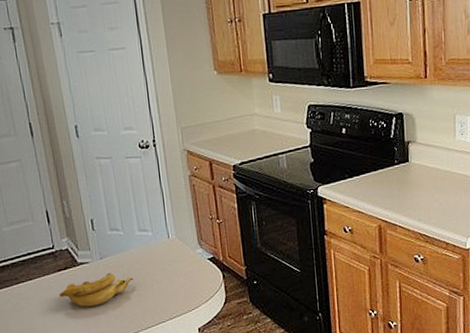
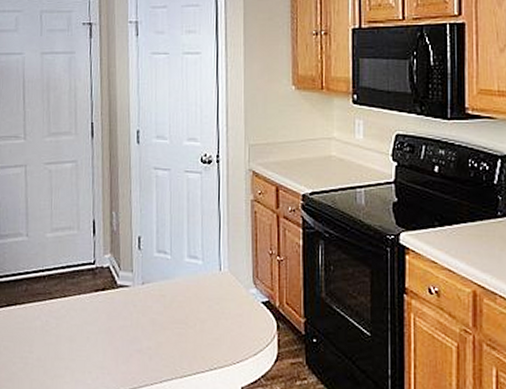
banana: present [59,272,133,307] -> none [91,301,175,339]

